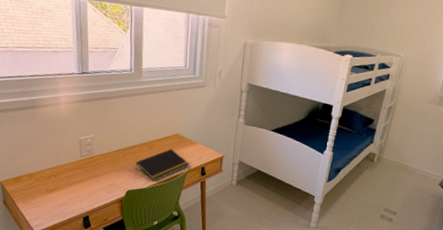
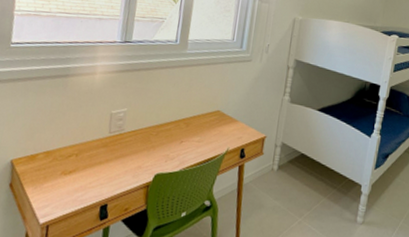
notepad: present [134,148,189,182] -> none [167,126,228,165]

